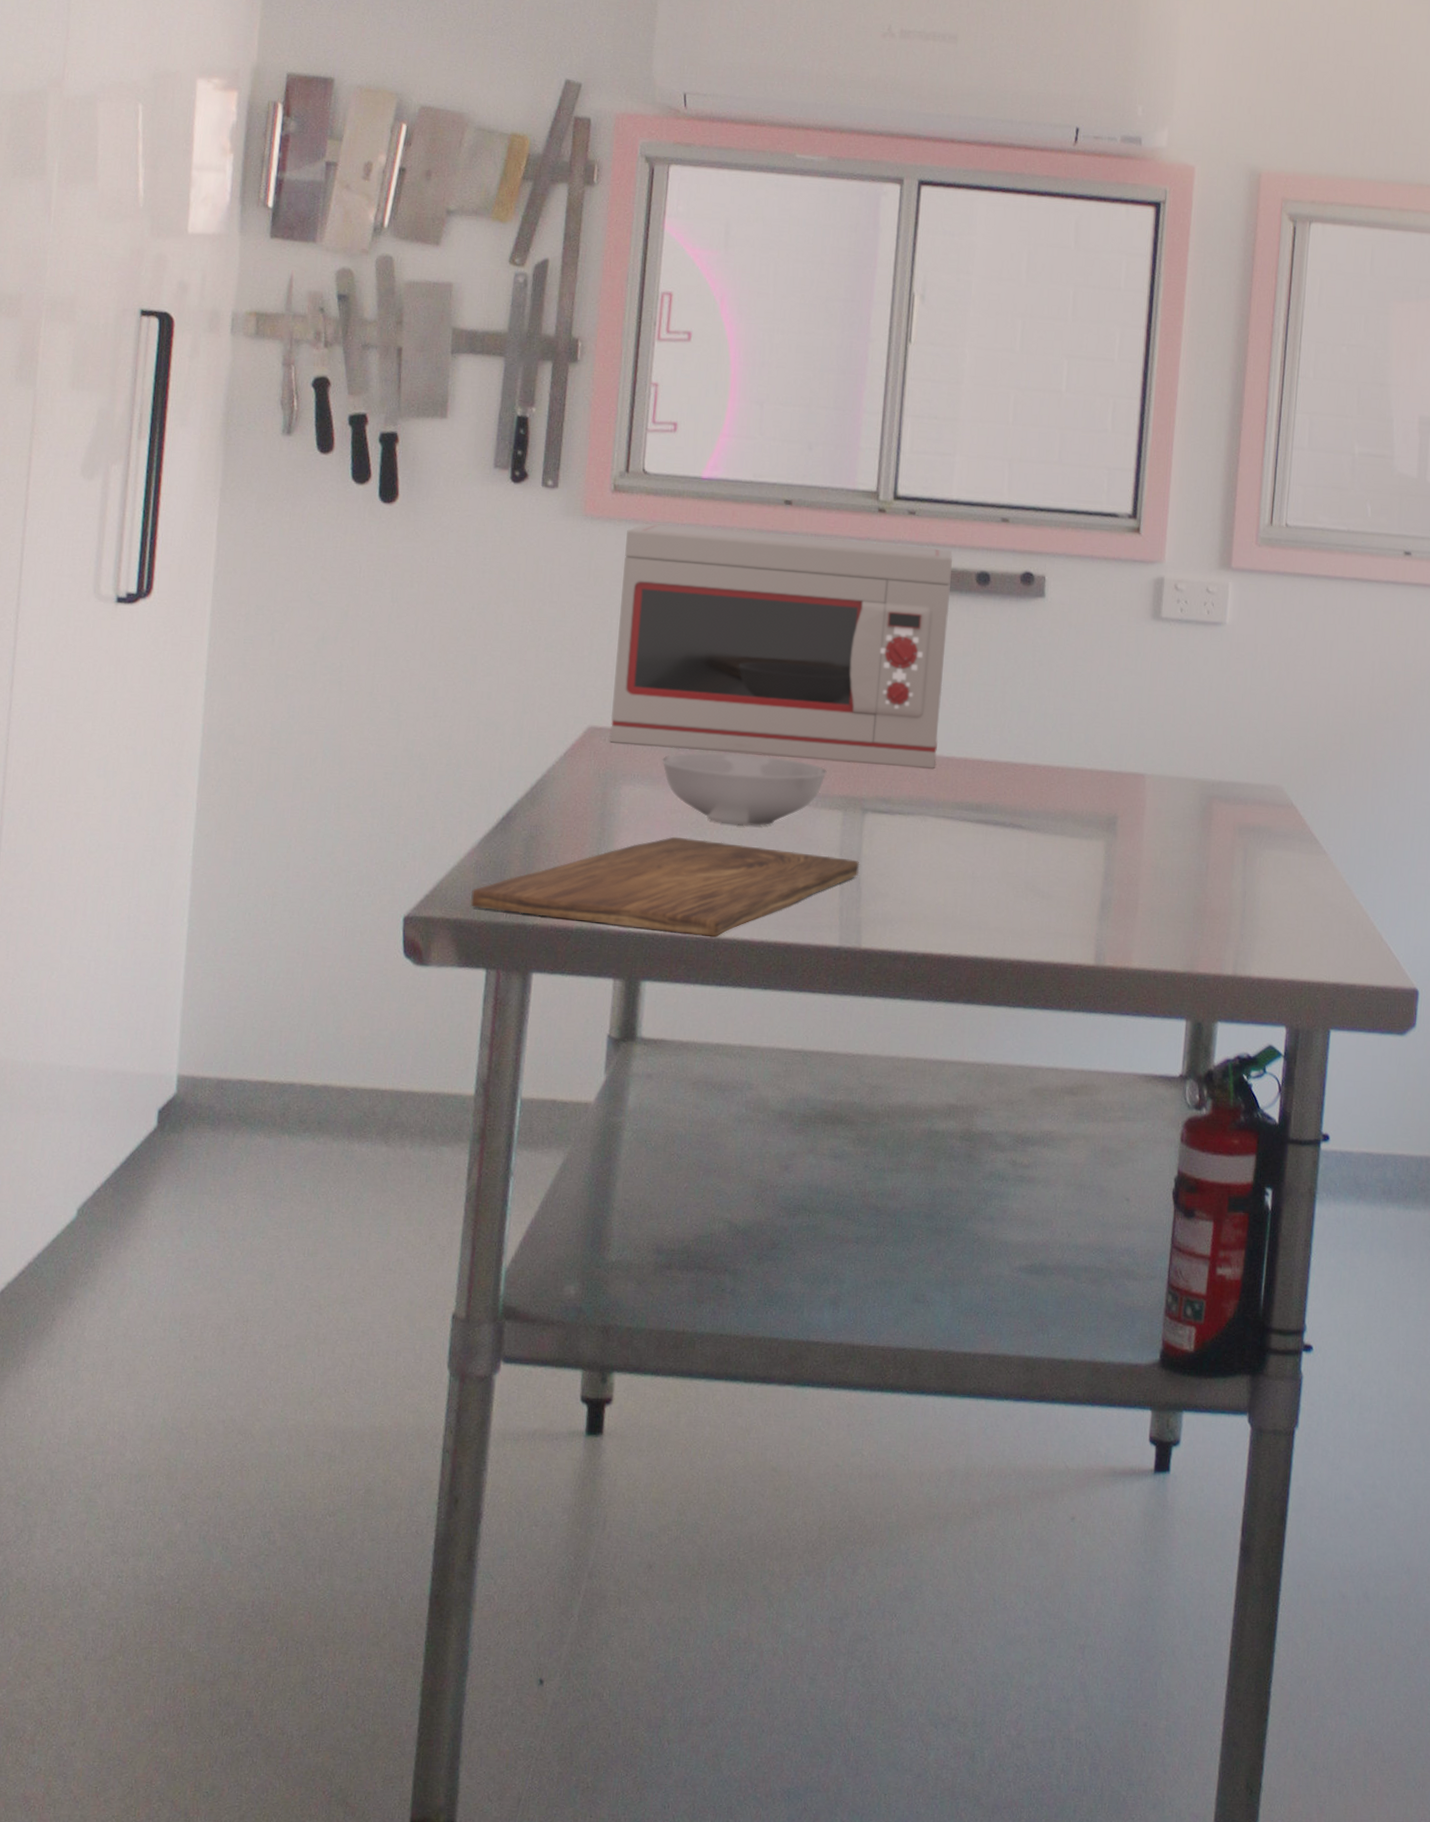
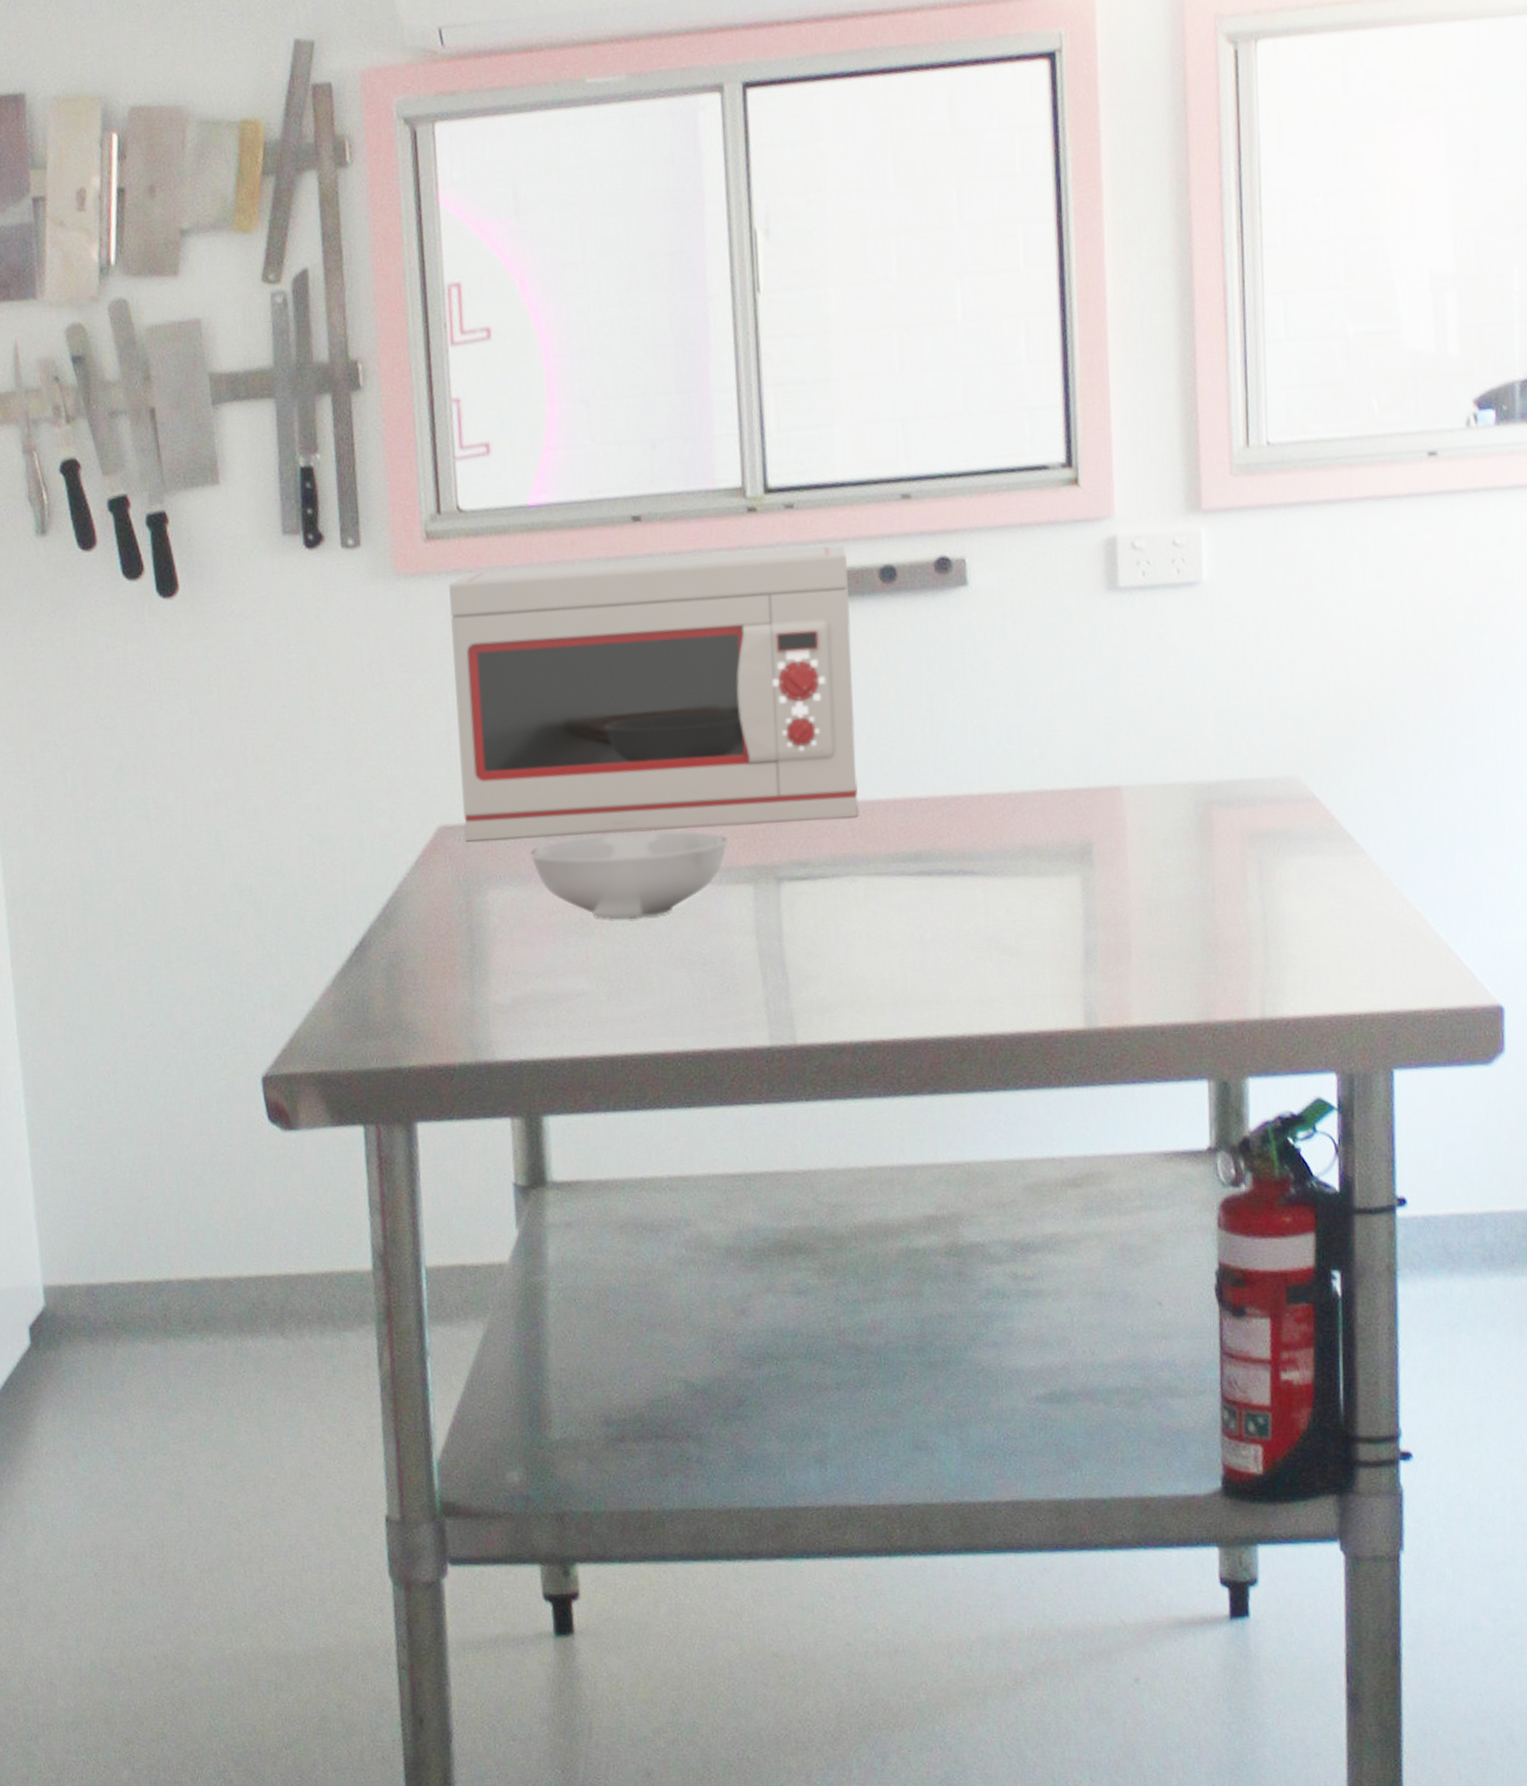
cutting board: present [471,836,860,938] -> none [334,940,783,1057]

